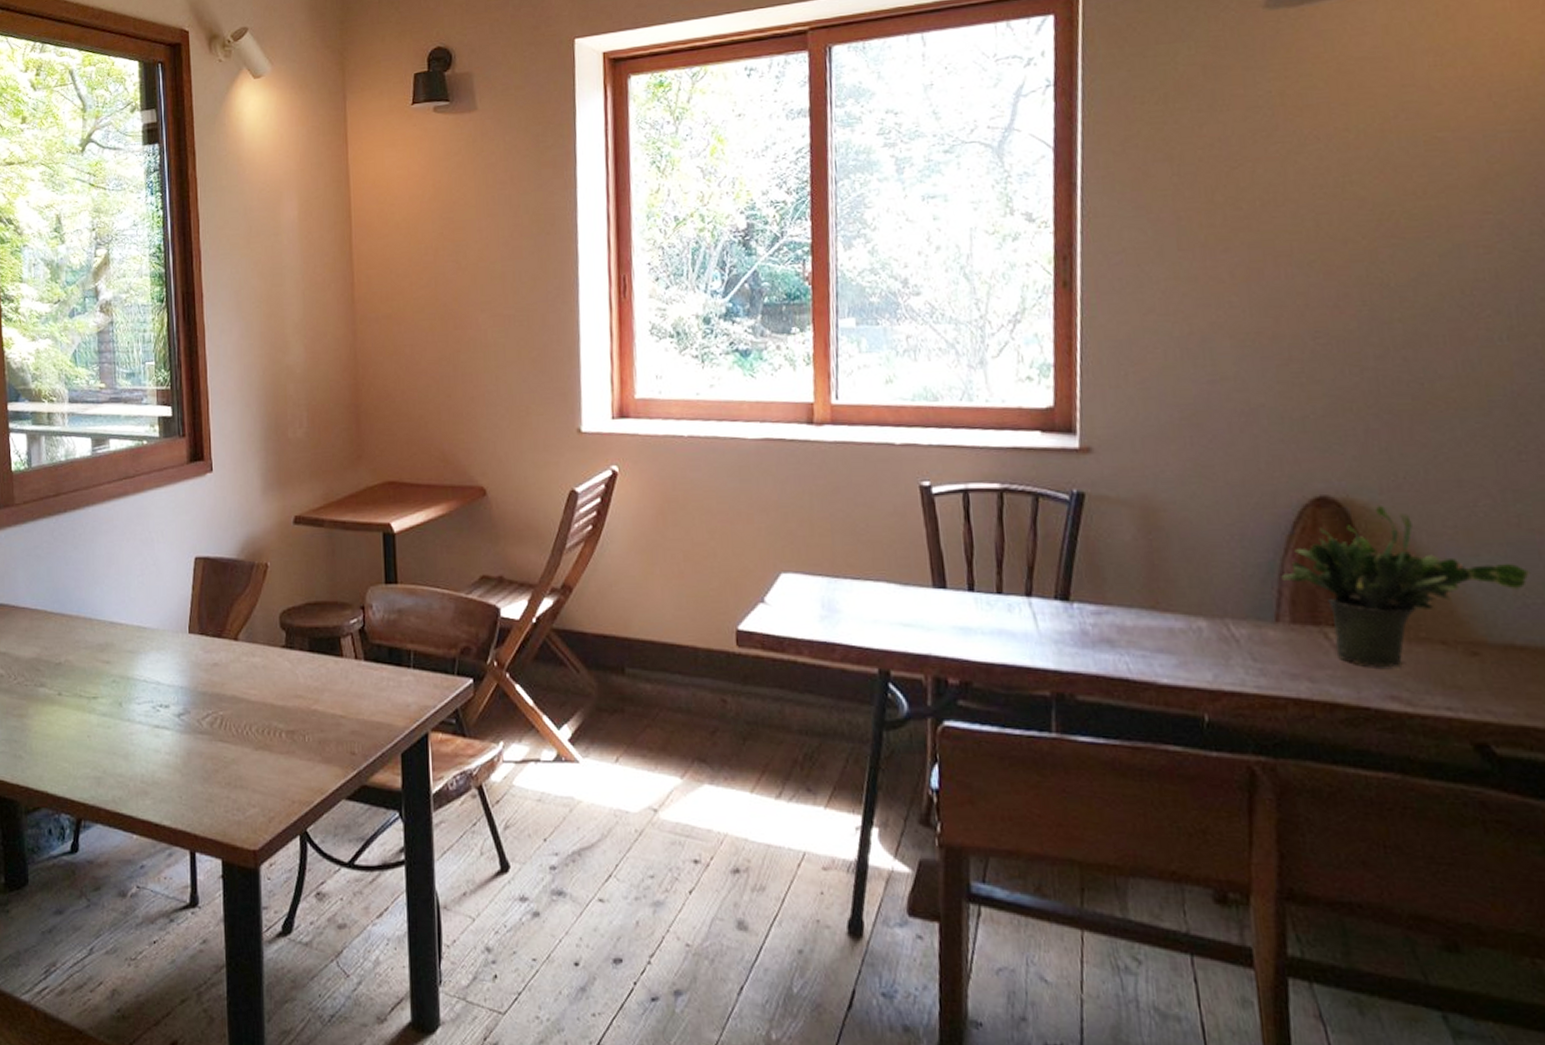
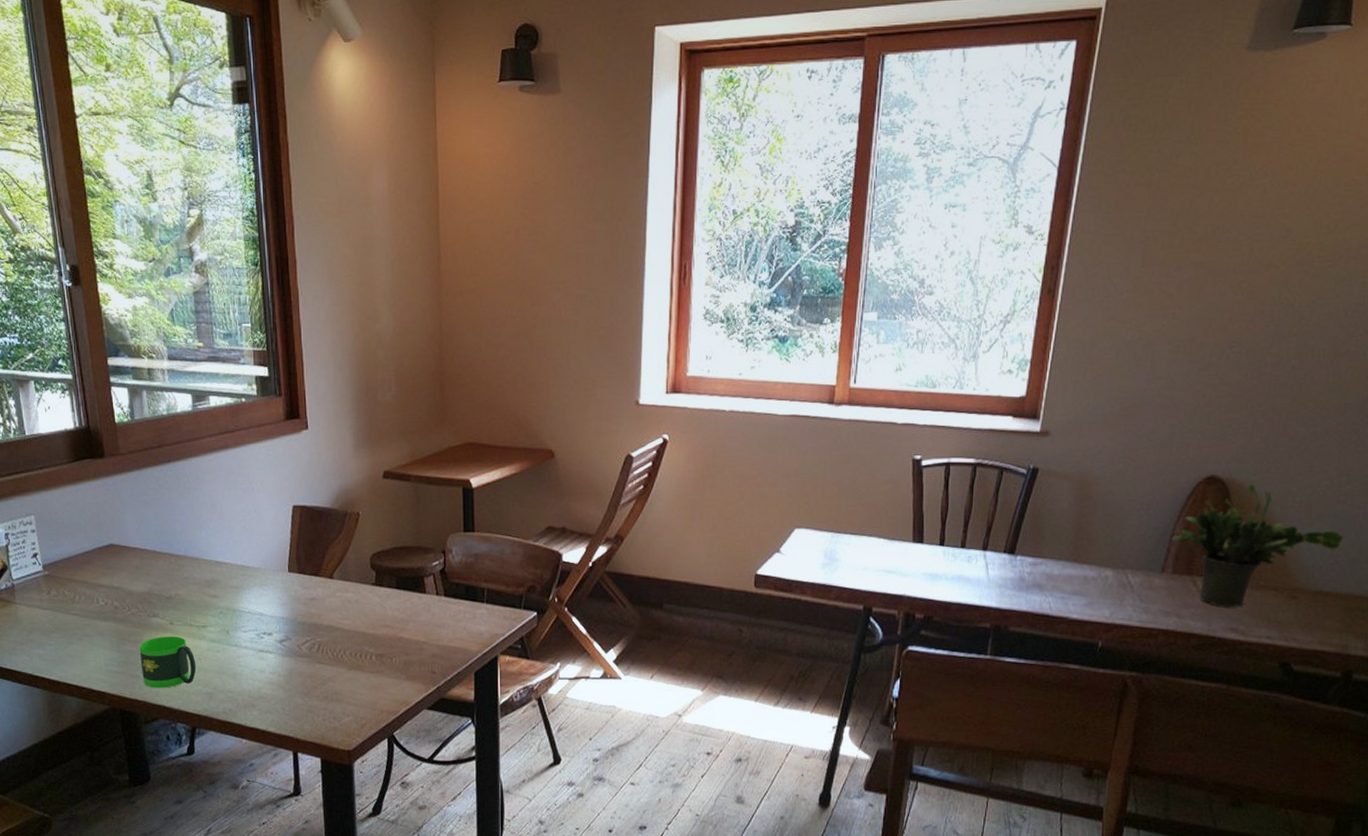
mug: none [24,709,85,771] -> present [139,636,197,688]

